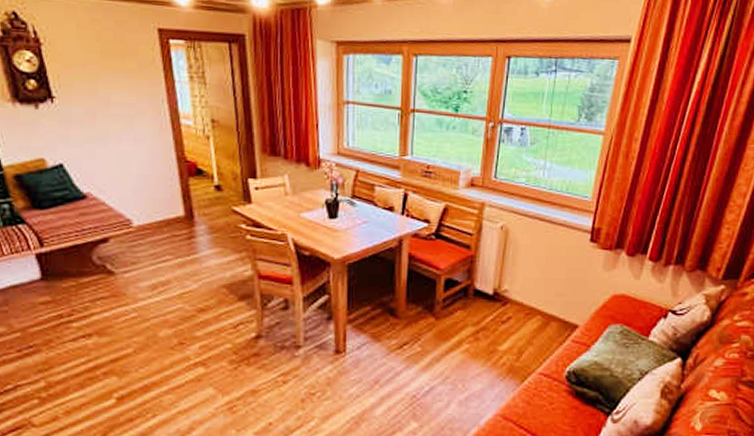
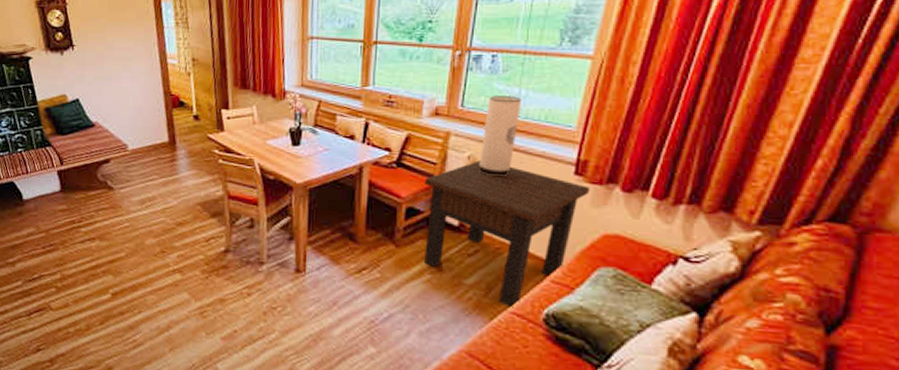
side table: none [461,230,603,369] -> present [424,160,591,308]
table lamp: none [511,167,548,246] -> present [479,95,523,177]

